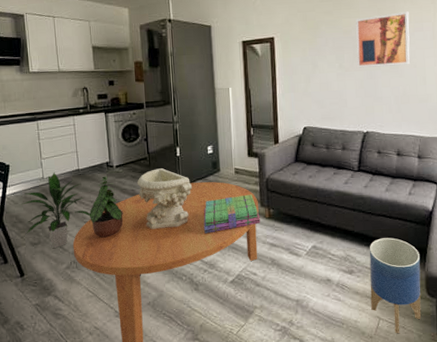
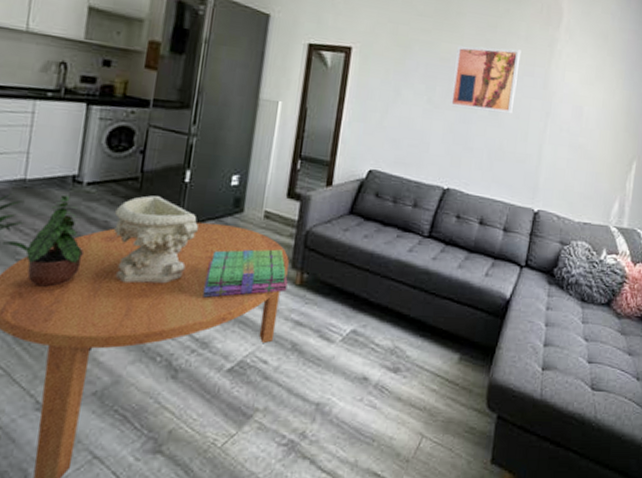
planter: present [369,238,421,334] -> none [414,328,486,459]

